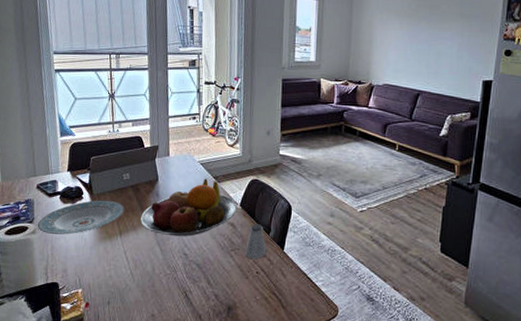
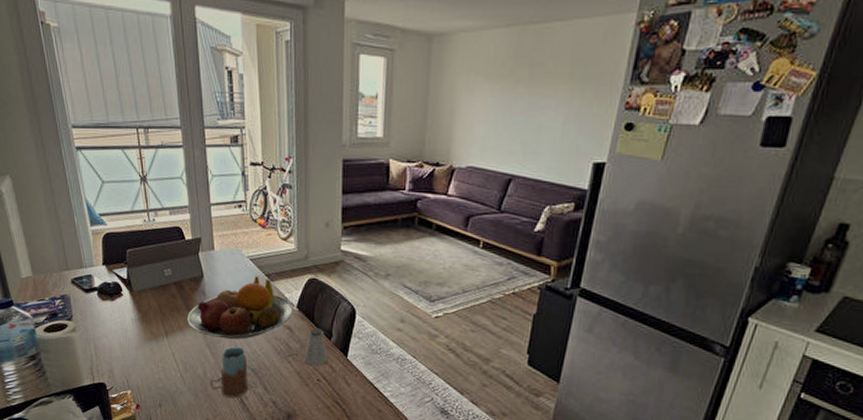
plate: present [37,200,124,235] -> none [76,297,168,334]
drinking glass: none [157,243,194,293] -> present [210,346,249,398]

